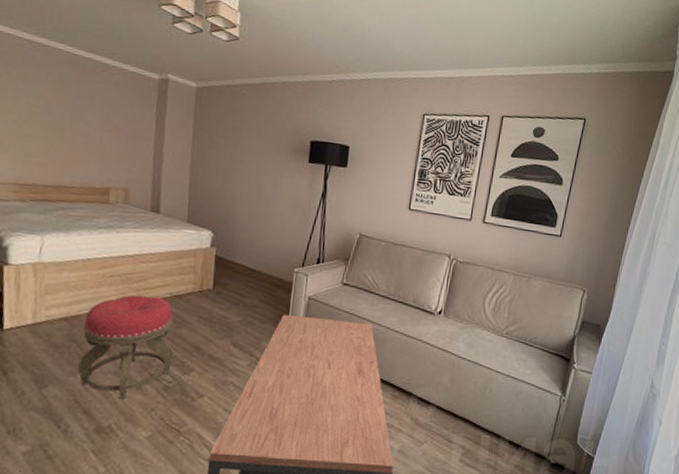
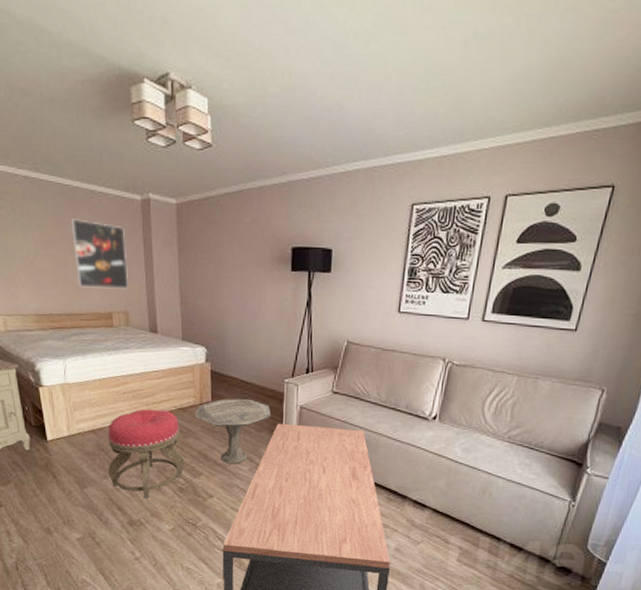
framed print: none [73,88,137,164] -> present [72,219,128,289]
side table: none [191,286,278,359] -> present [194,398,272,465]

